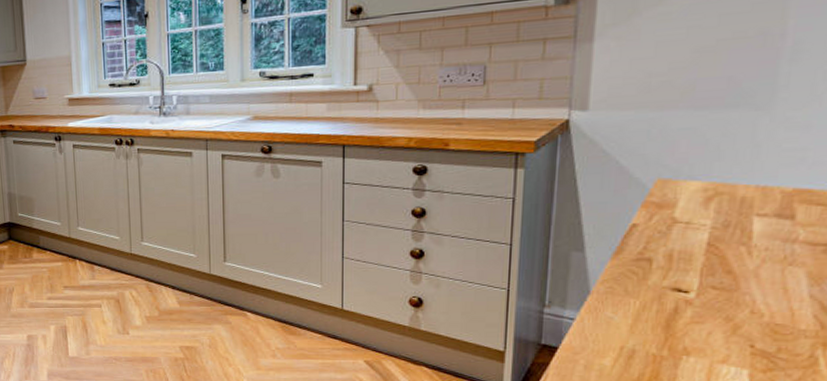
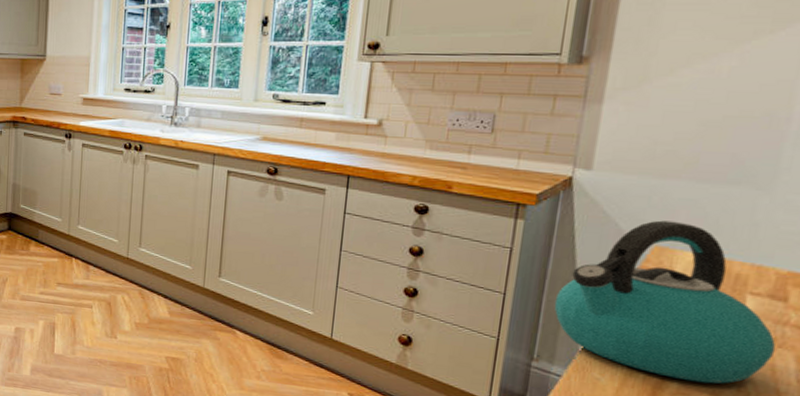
kettle: none [561,152,787,309] -> present [554,220,776,384]

